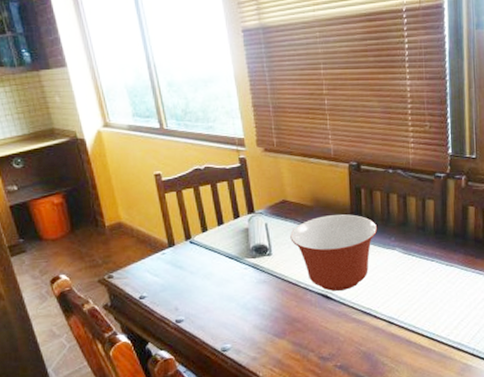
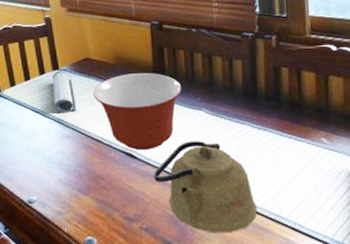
kettle: none [348,279,442,365] -> present [153,141,258,233]

